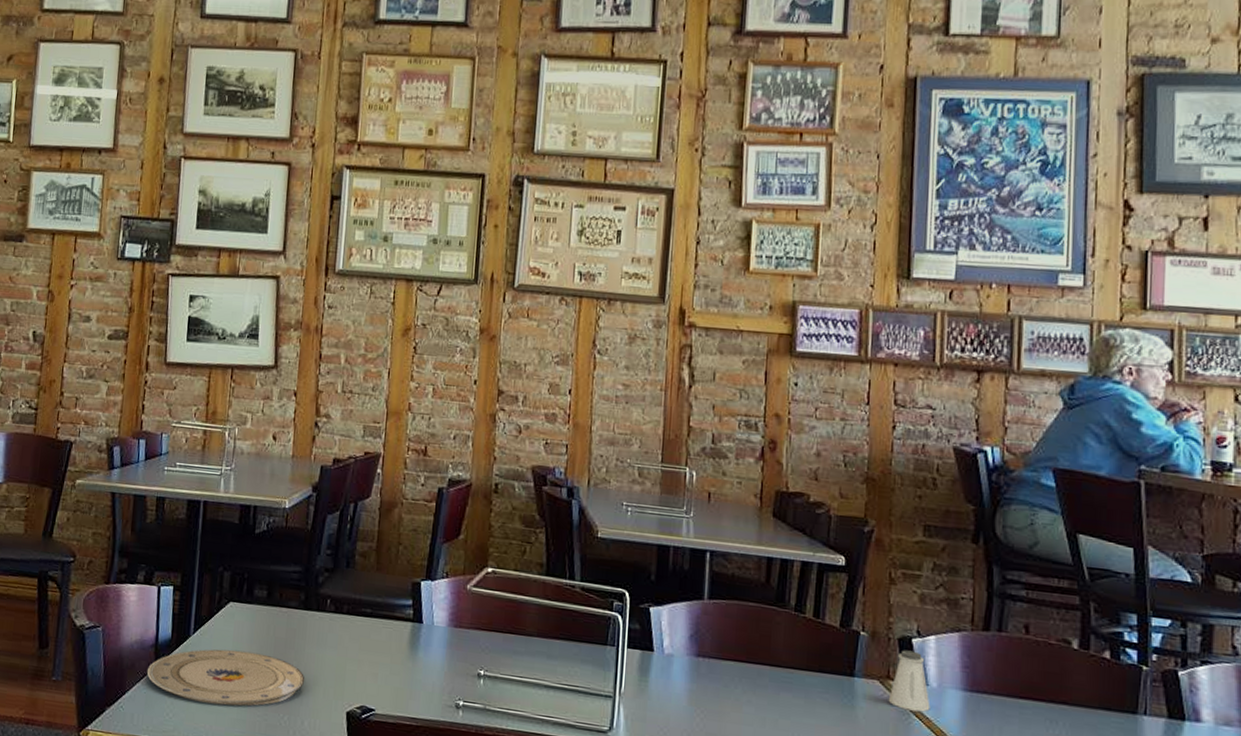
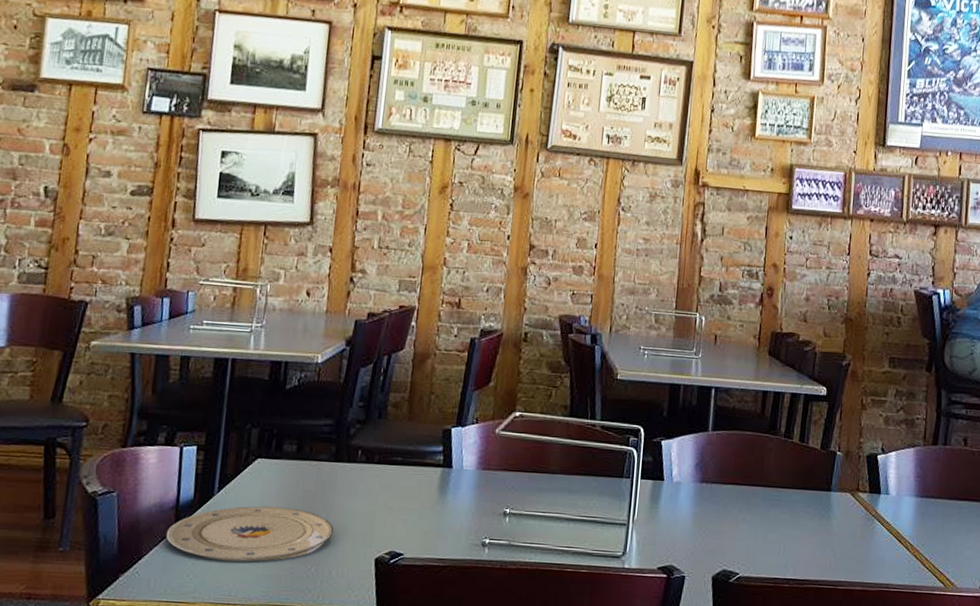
saltshaker: present [888,650,931,712] -> none [857,465,890,518]

